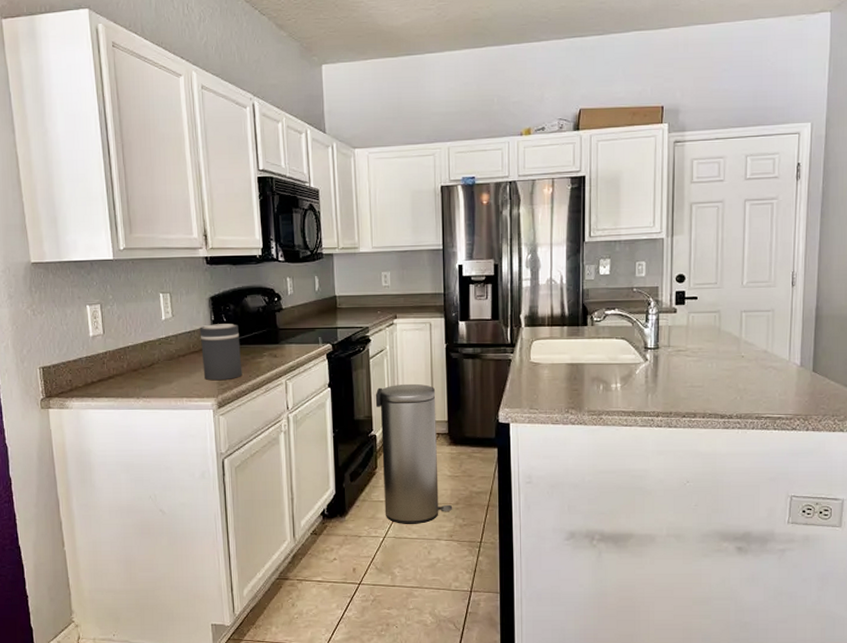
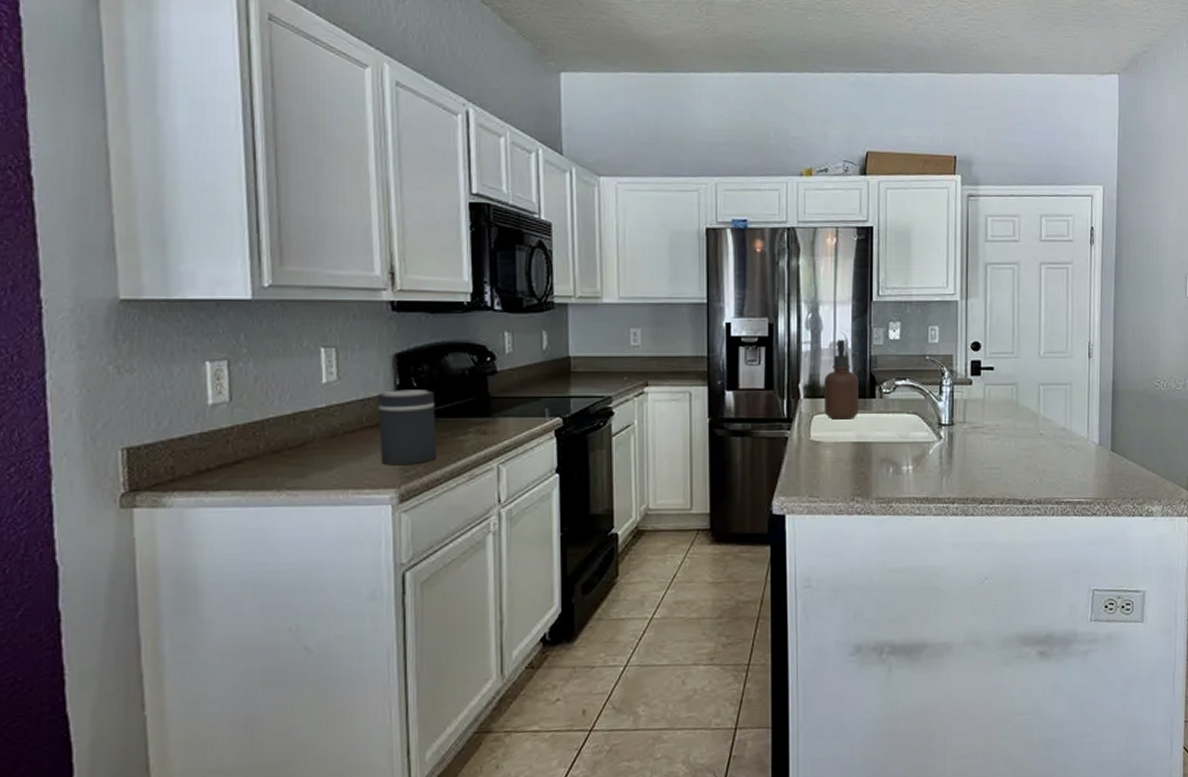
pedal bin: present [375,383,453,524] -> none [618,467,715,648]
soap dispenser: none [542,275,572,344] -> present [824,339,859,420]

